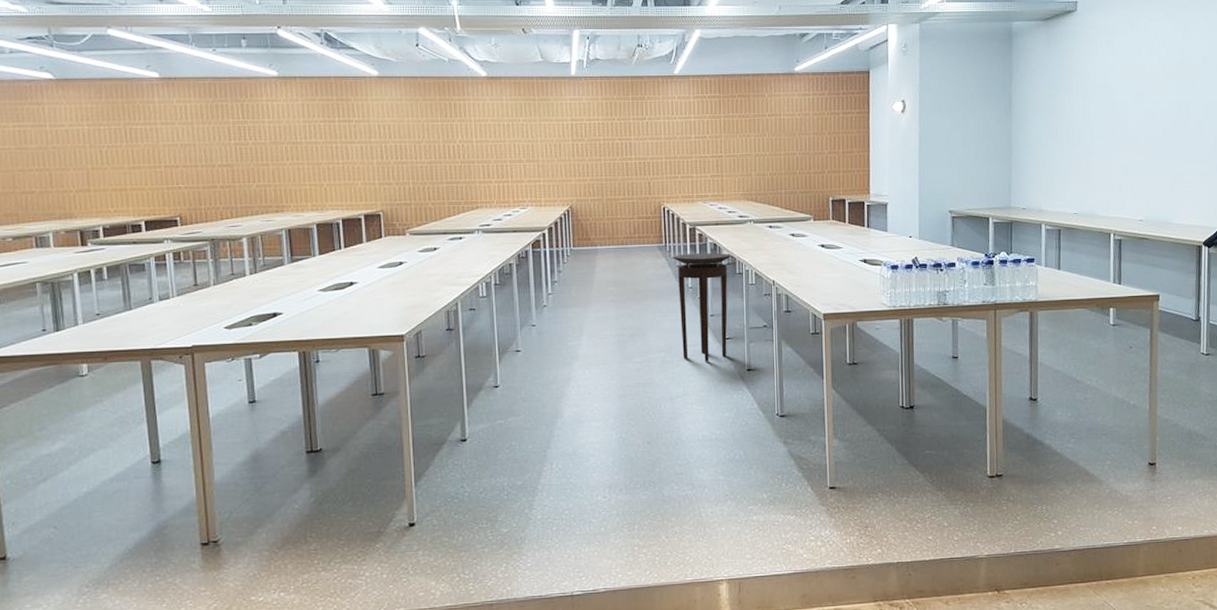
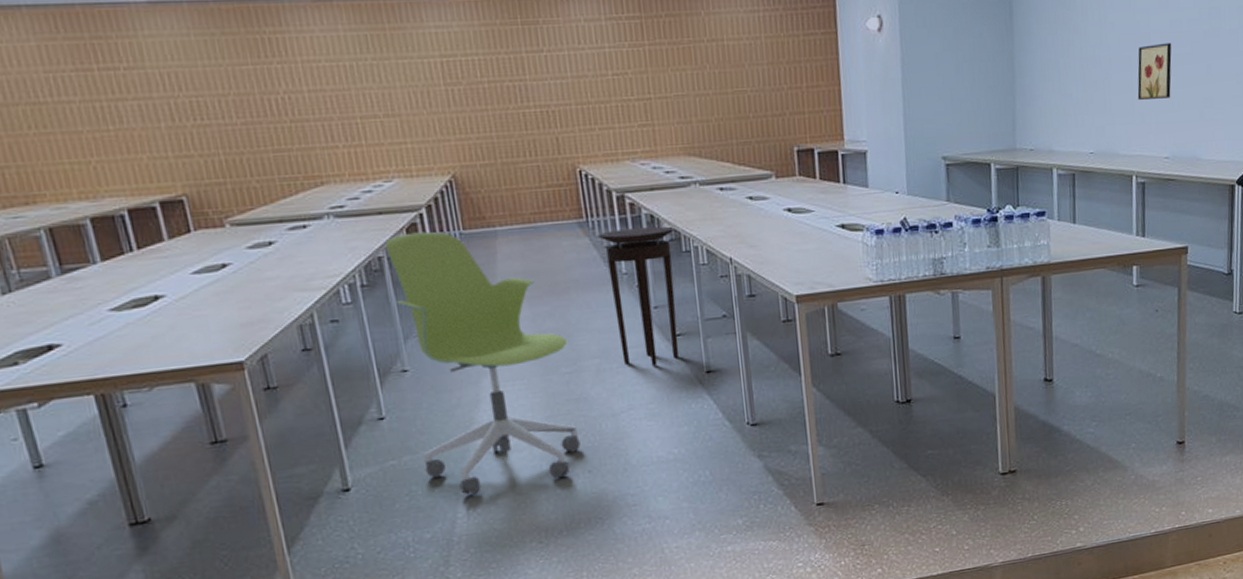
office chair: none [515,247,643,453] -> present [385,231,581,495]
wall art: none [1116,128,1146,173] -> present [1137,42,1172,100]

